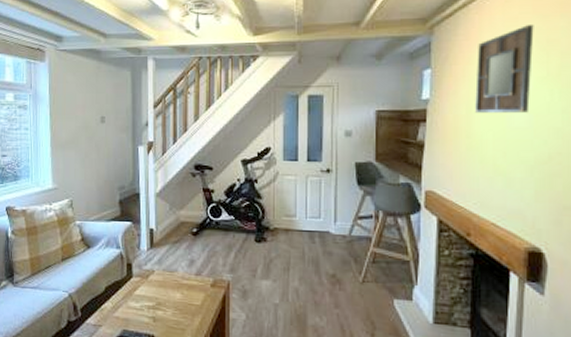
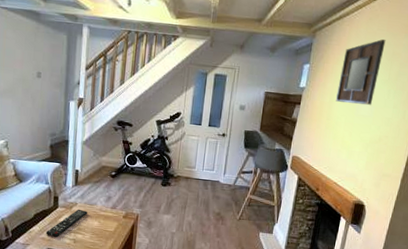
remote control: none [120,277,168,315] -> present [45,209,88,237]

